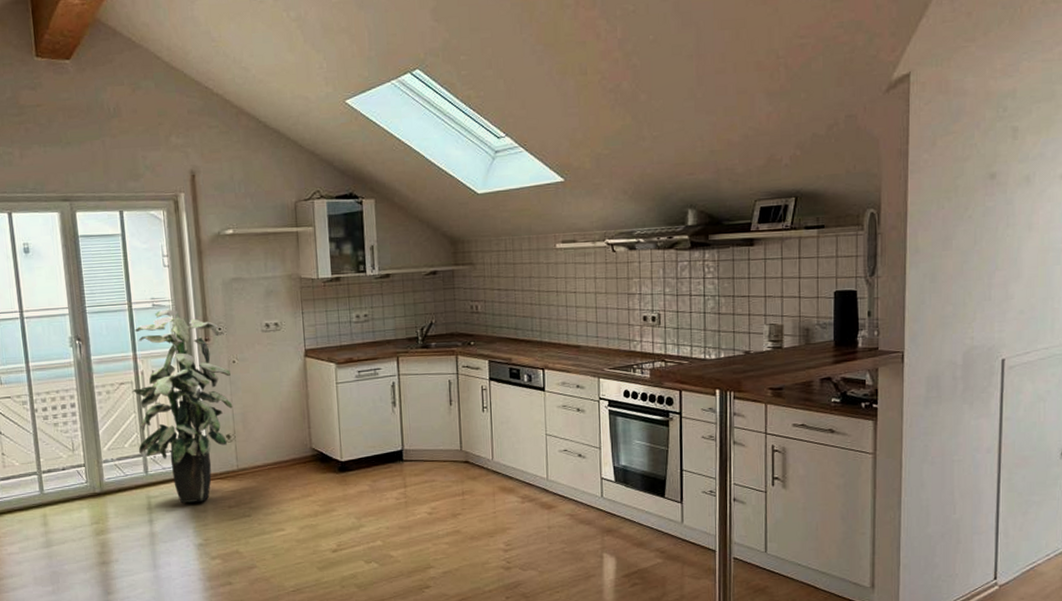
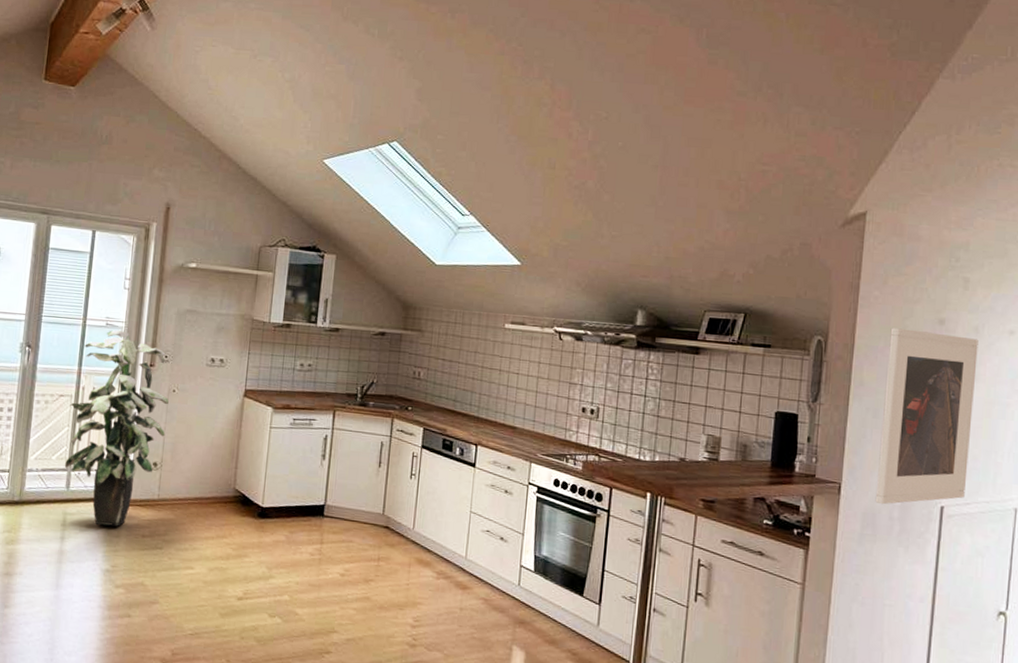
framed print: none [938,187,1030,367] -> present [875,328,979,505]

